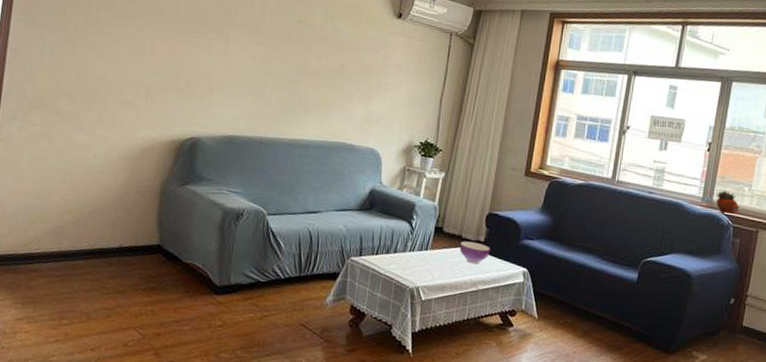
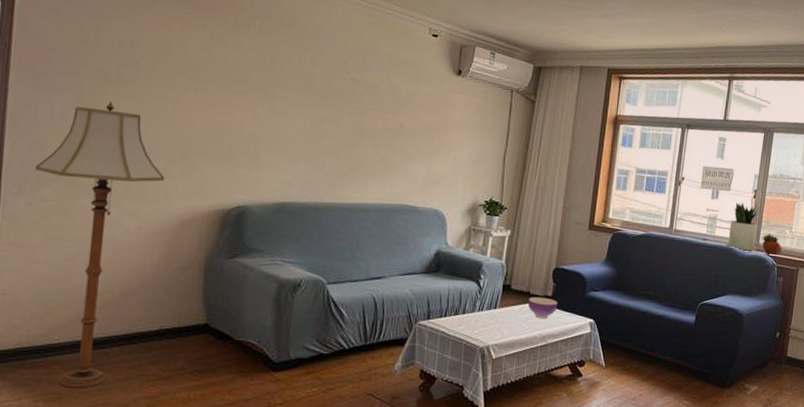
floor lamp: none [27,39,131,295] -> present [36,102,165,388]
planter: none [673,155,714,208] -> present [725,203,760,251]

